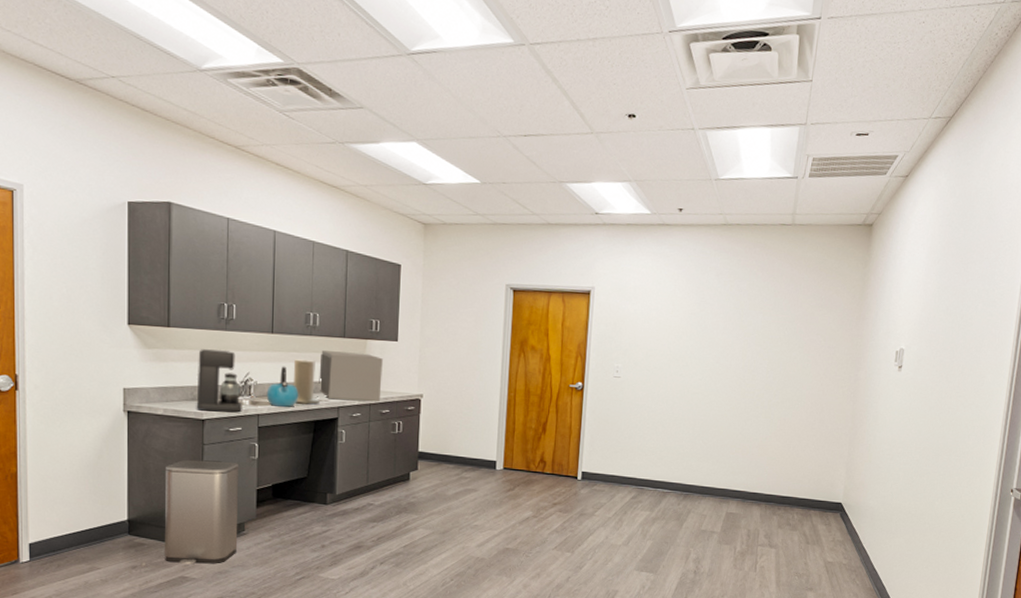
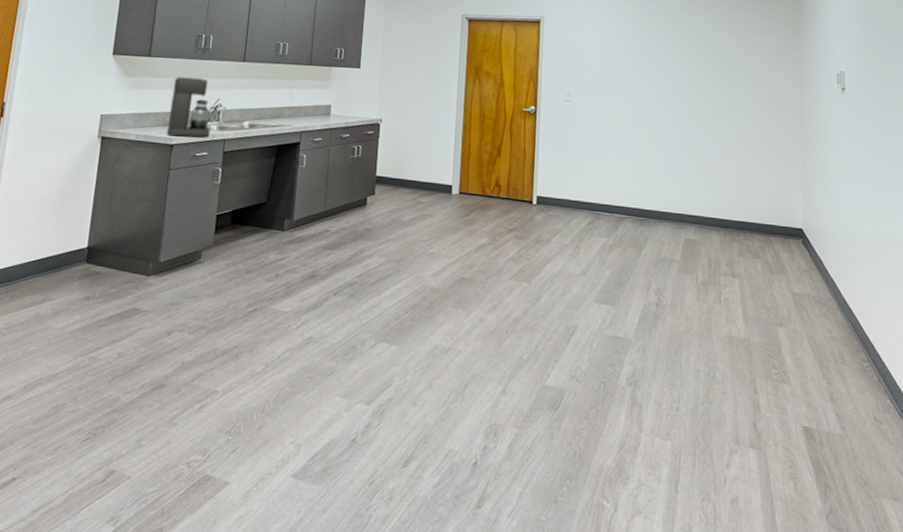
pedal bin: present [165,459,238,565] -> none [119,184,201,295]
kettle: present [266,366,299,407] -> none [233,92,265,132]
paper towel: present [293,359,319,405] -> none [259,86,284,130]
microwave: present [318,351,383,402] -> none [283,77,346,127]

